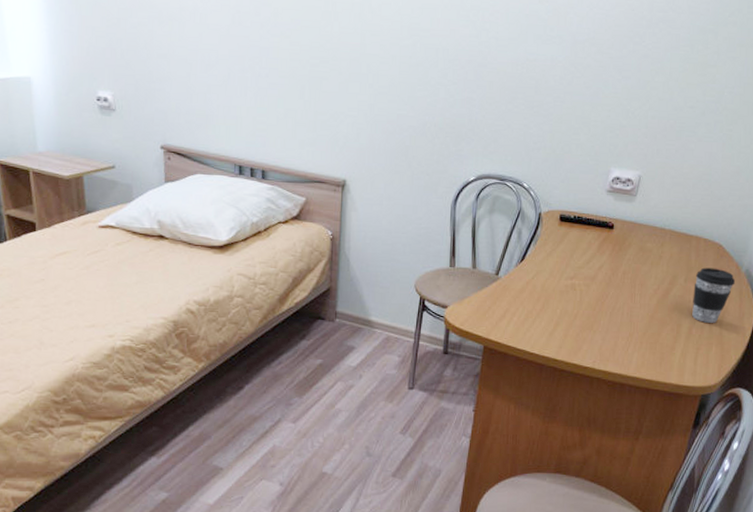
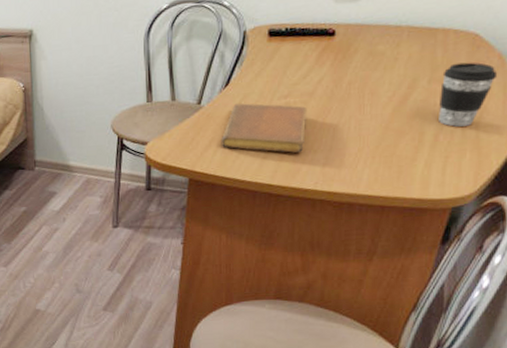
notebook: none [514,279,589,331] -> present [221,103,307,153]

